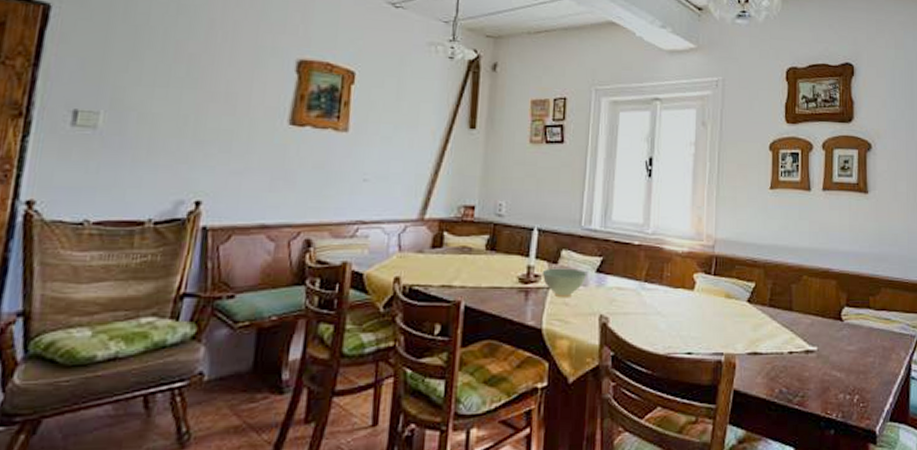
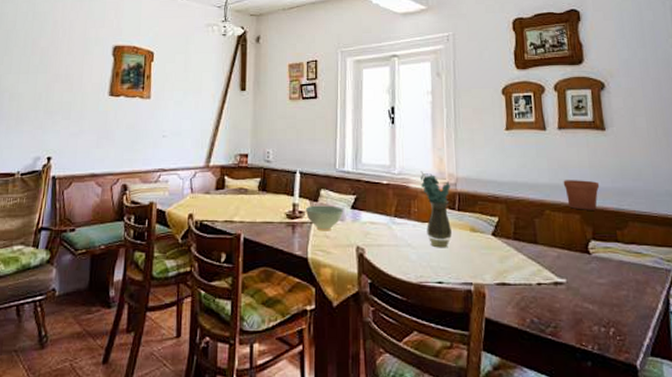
vase: none [676,231,708,316] -> present [420,171,452,248]
flower pot: none [823,244,858,276] -> present [563,180,600,210]

